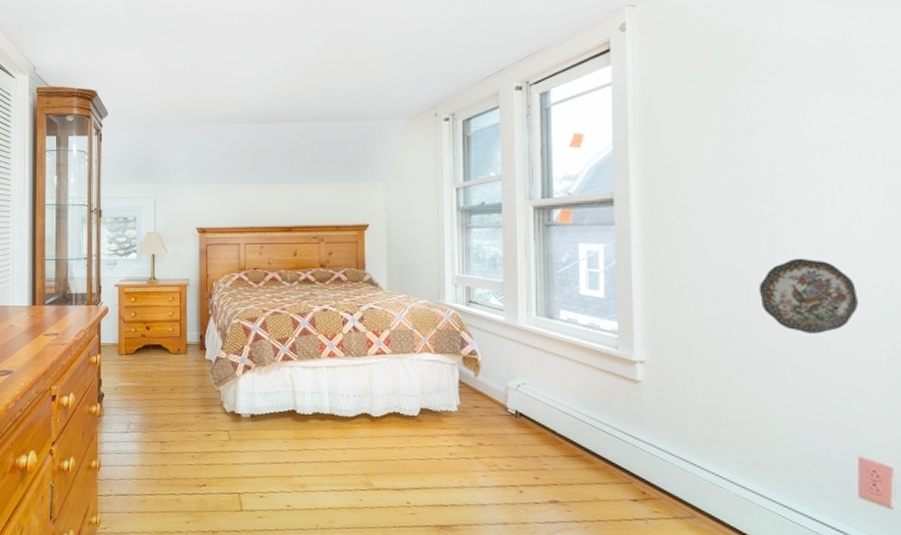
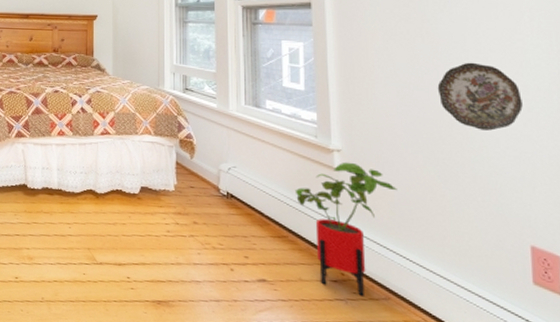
house plant: none [591,374,708,515] -> present [295,162,397,296]

